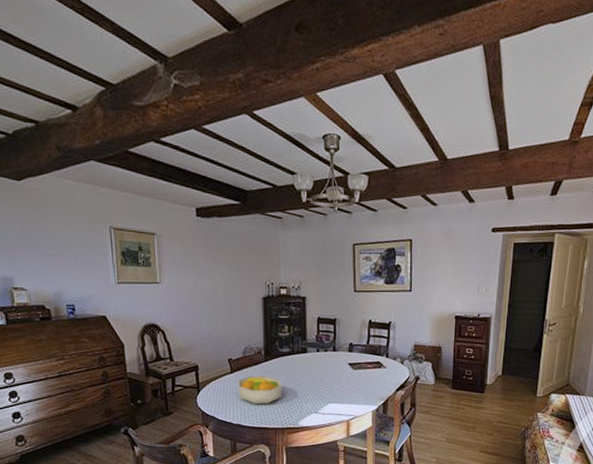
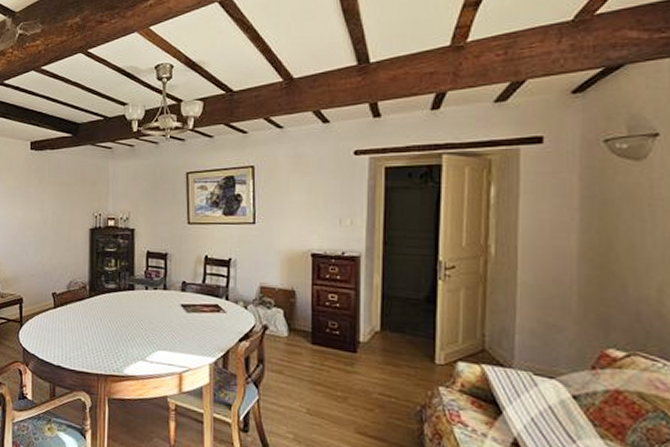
fruit bowl: present [238,376,282,404] -> none [60,312,107,346]

